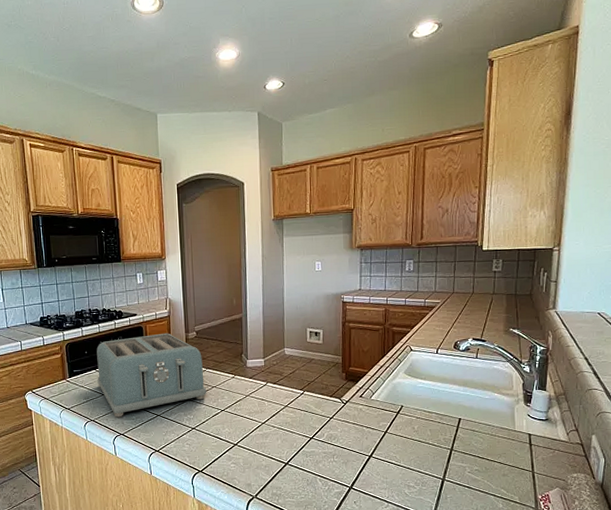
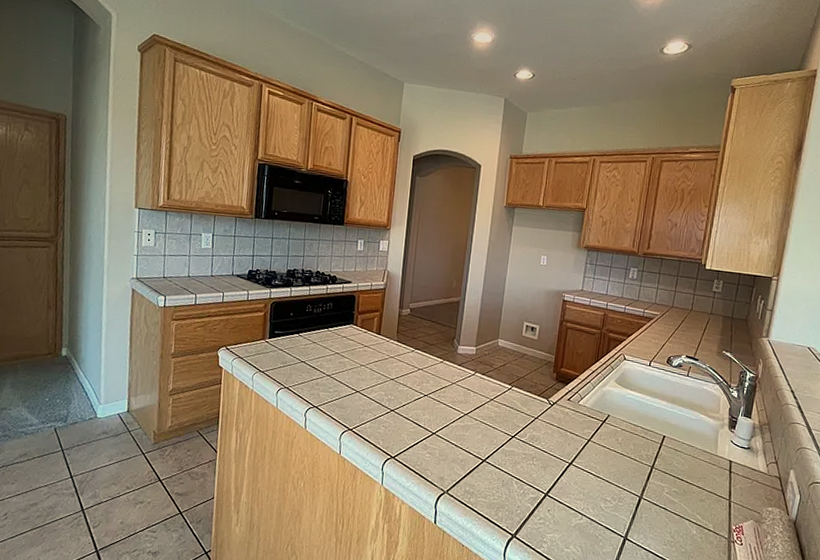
toaster: present [96,333,207,418] -> none [298,305,413,388]

